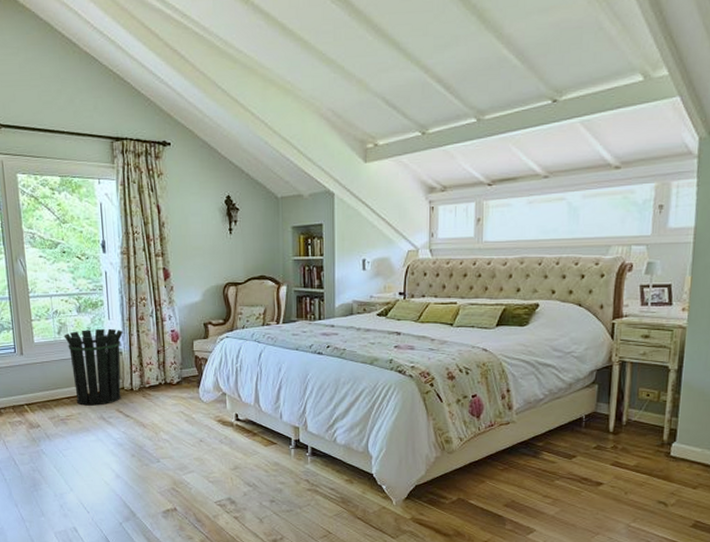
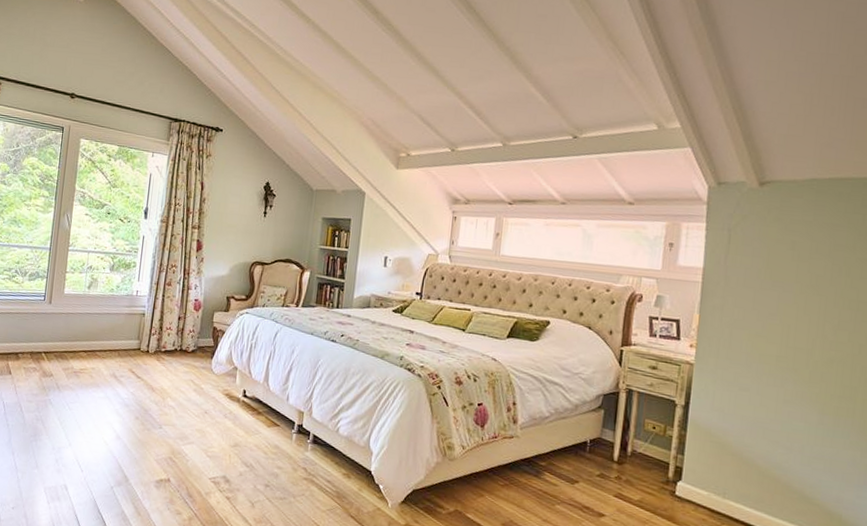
waste bin: present [63,328,123,406] -> none [92,287,149,363]

